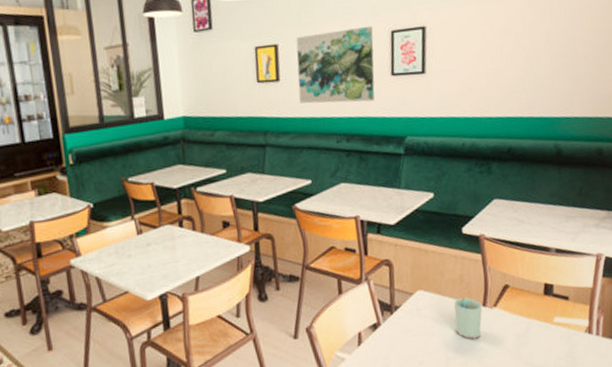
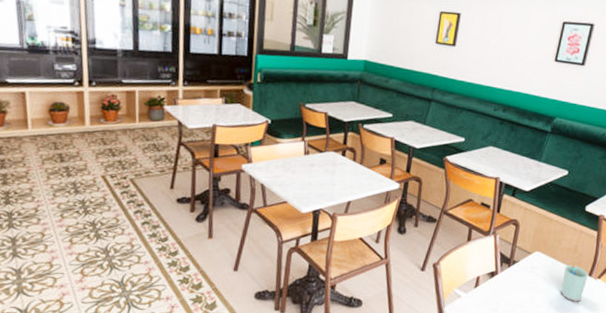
wall art: present [296,26,375,104] -> none [469,10,548,80]

